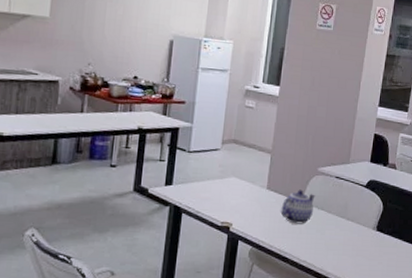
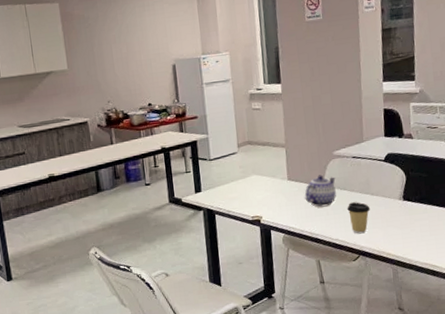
coffee cup: none [321,224,344,259] -> present [347,202,371,234]

